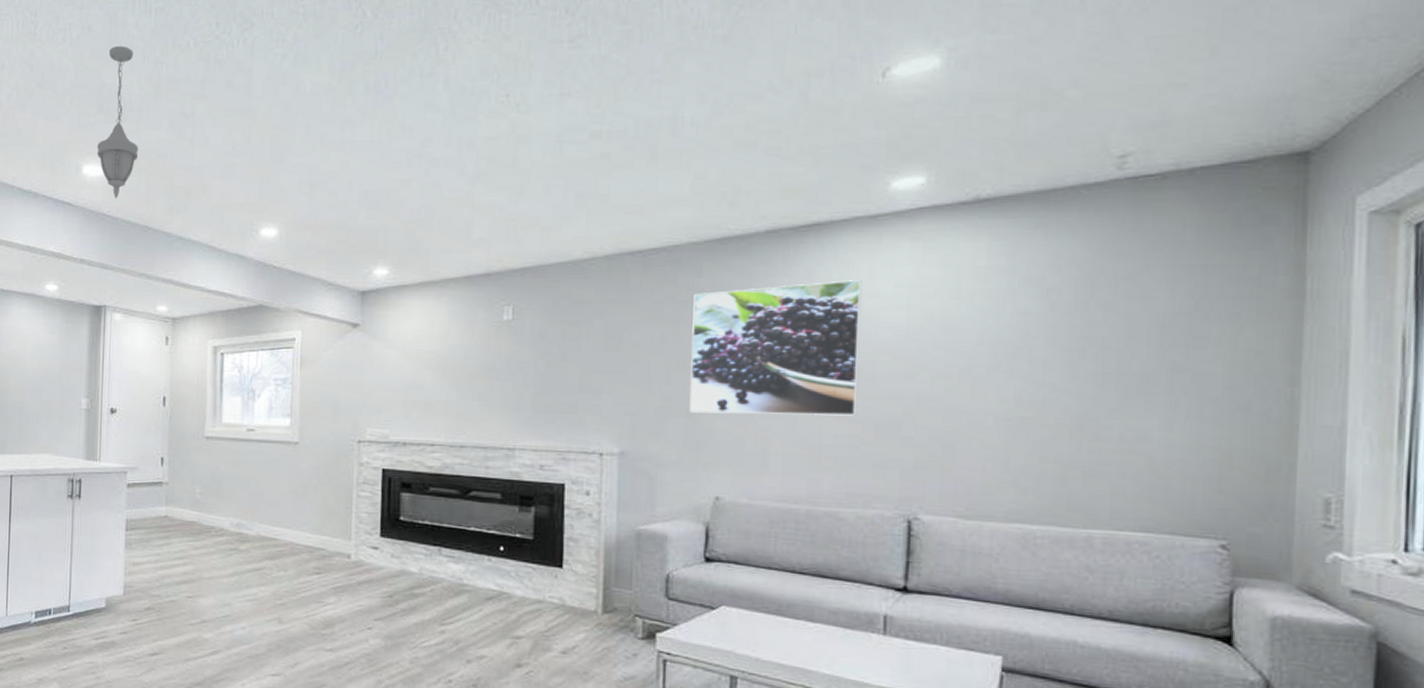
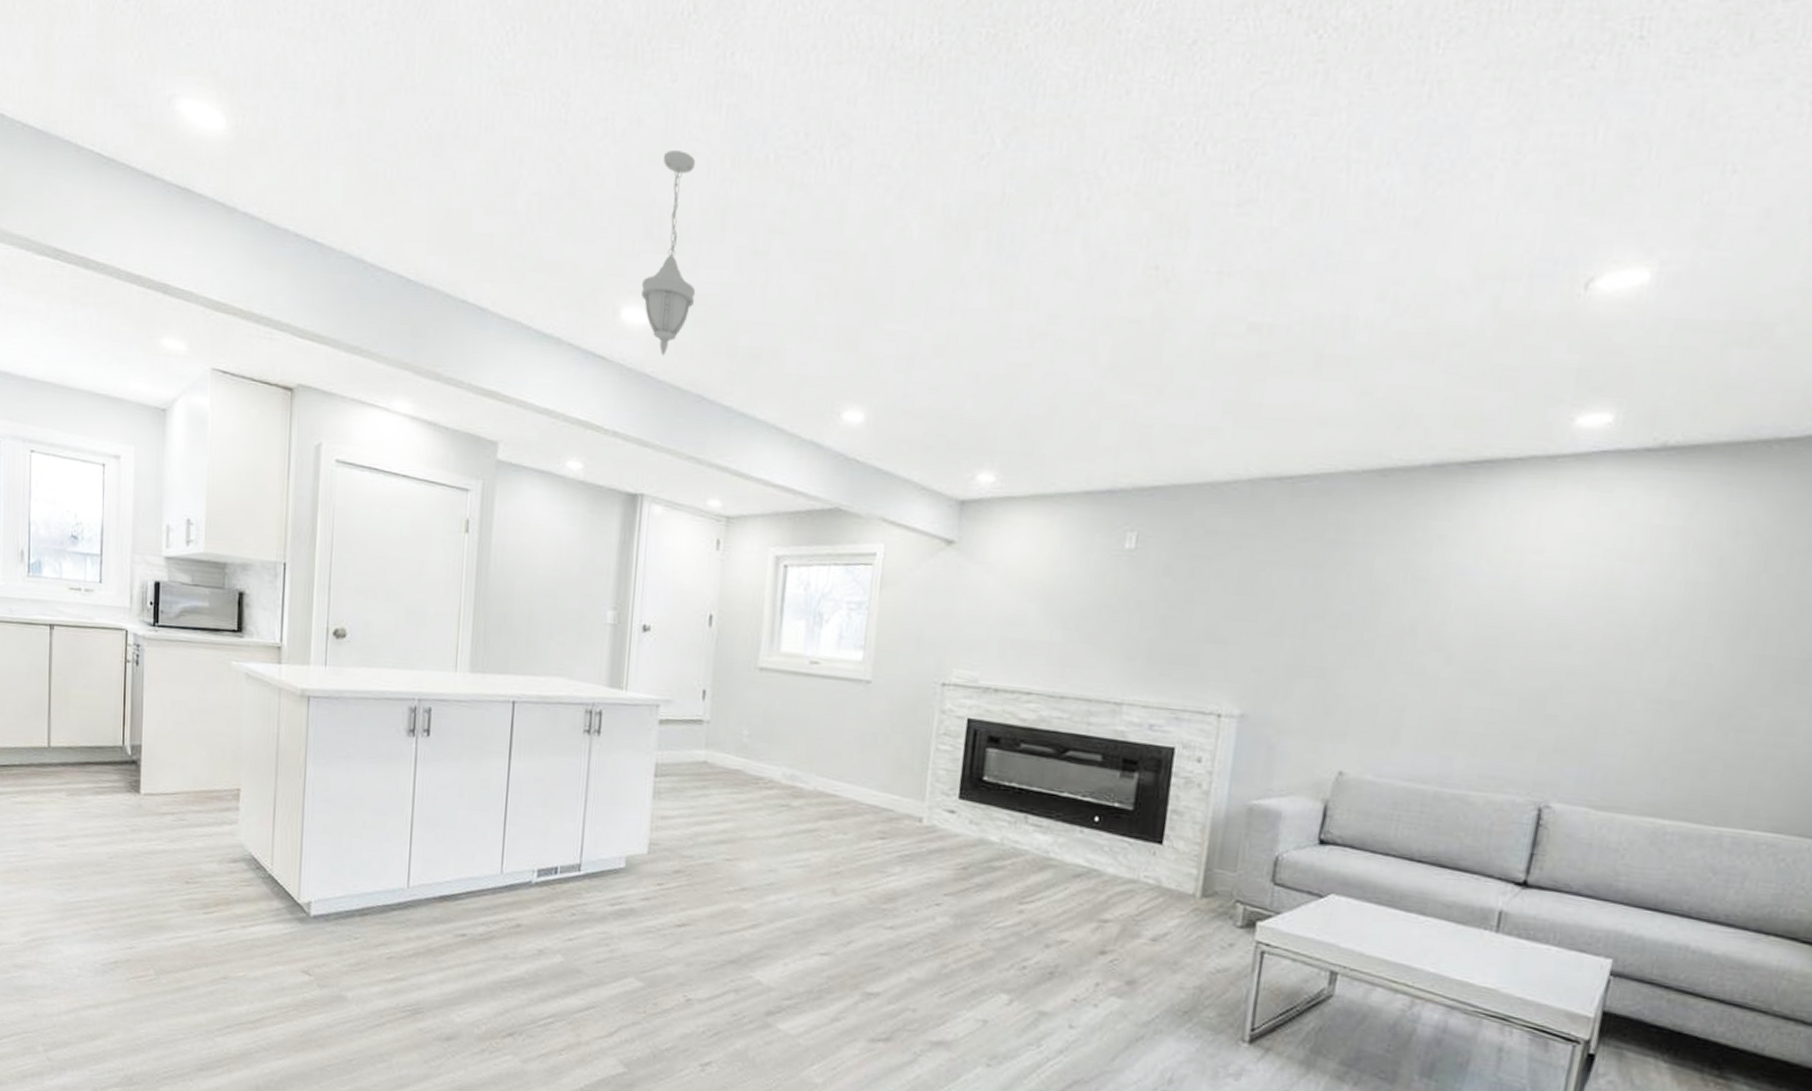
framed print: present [689,280,862,416] -> none [1322,530,1529,688]

